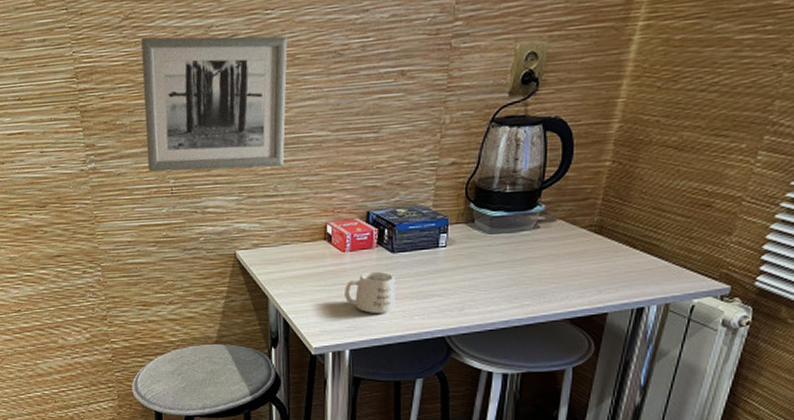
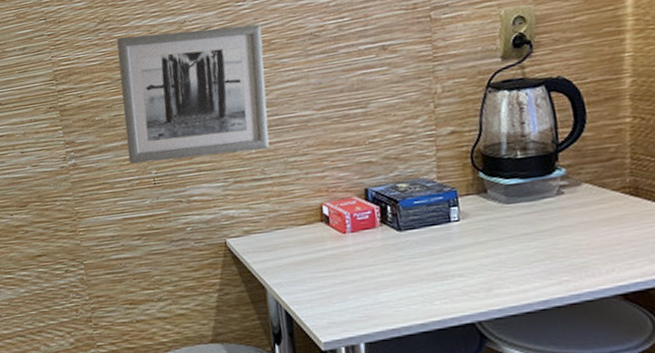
mug: present [345,271,395,314] -> none [350,252,411,301]

